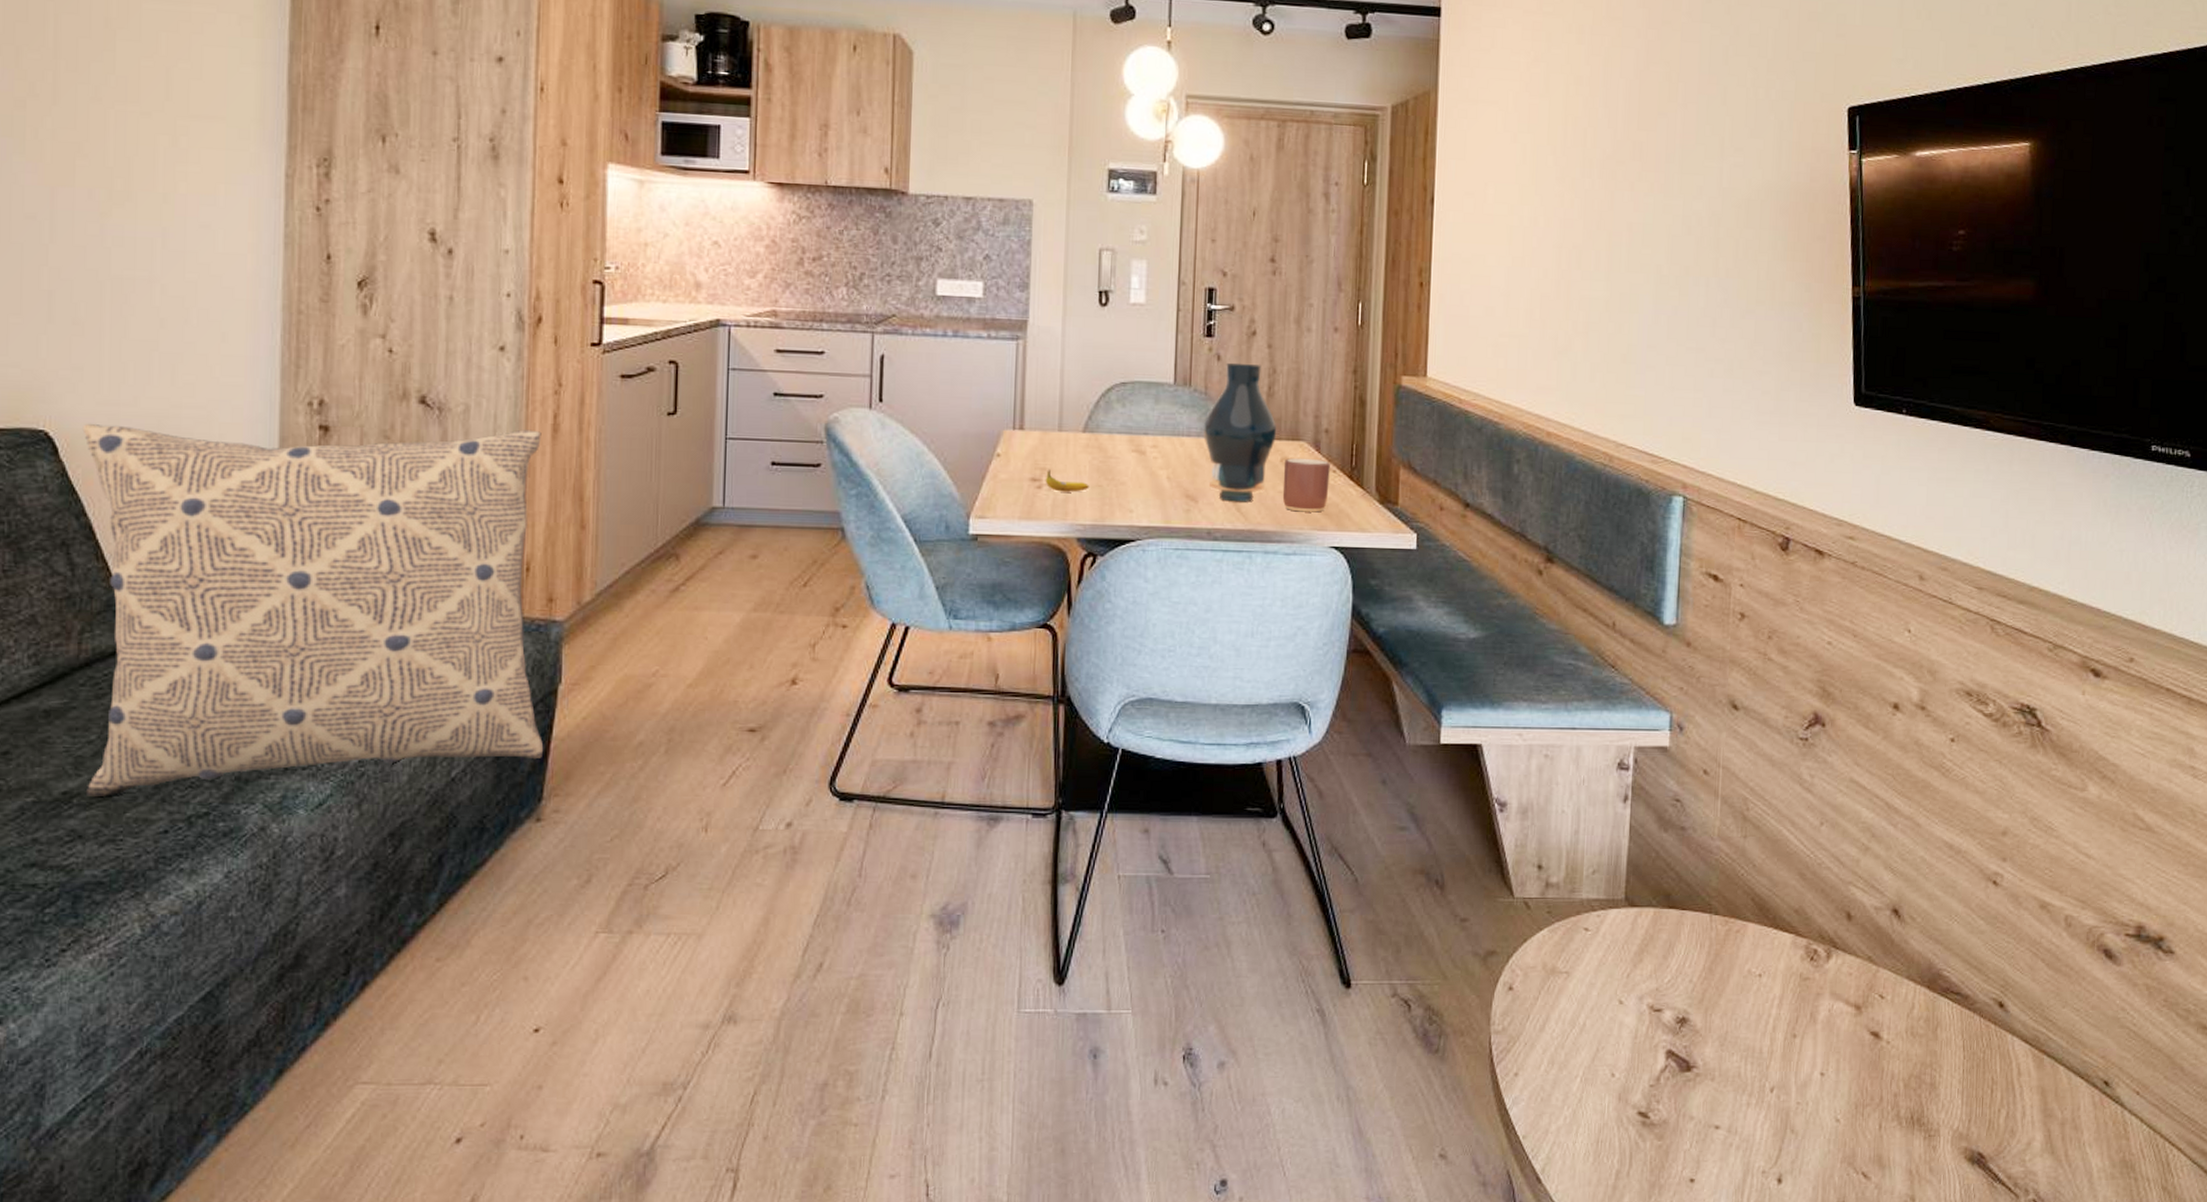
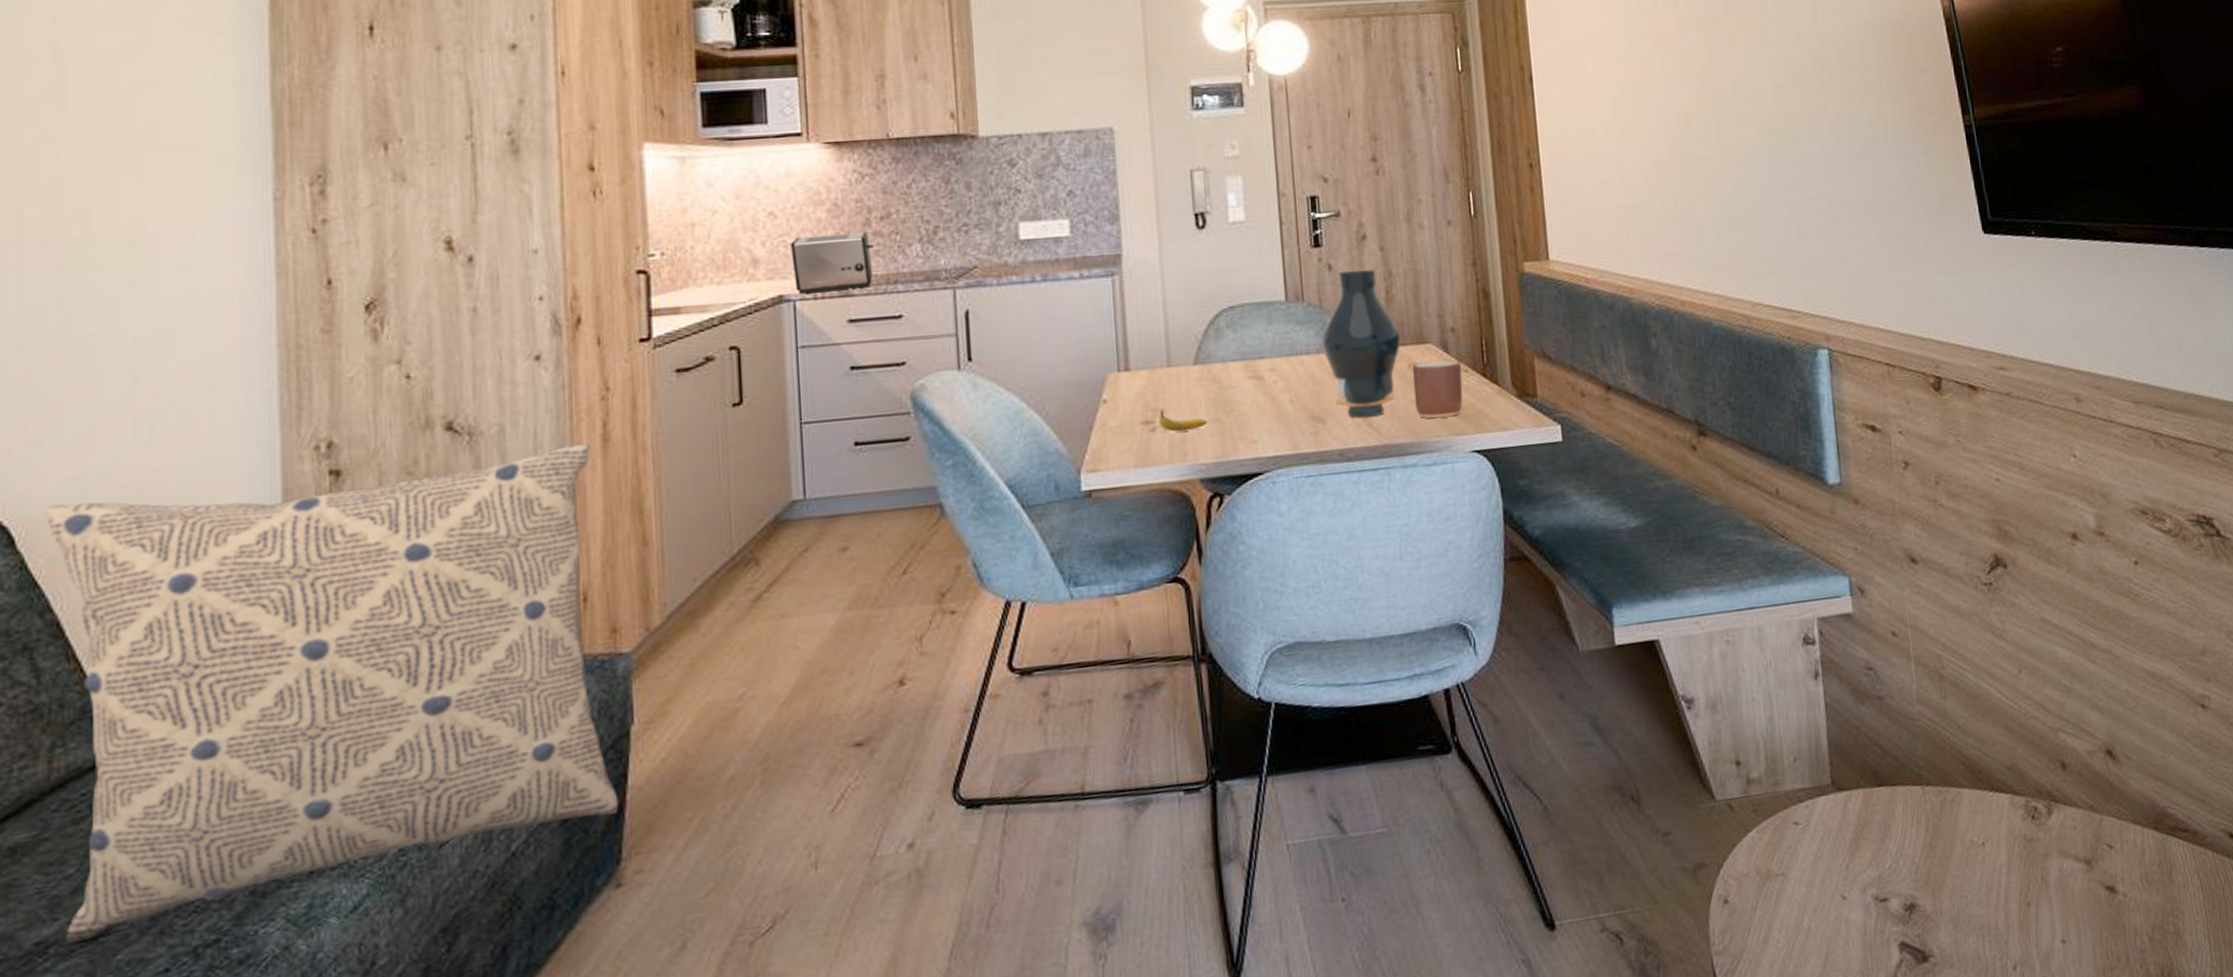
toaster: none [730,268,805,322] -> present [791,232,875,294]

